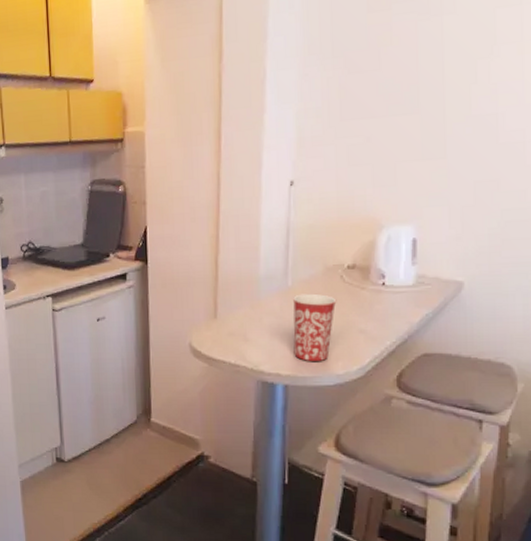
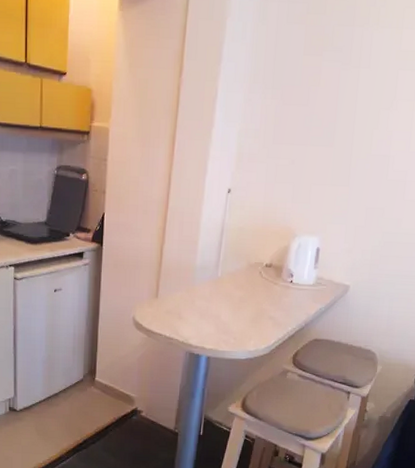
mug: present [293,293,337,361] -> none [217,284,255,339]

